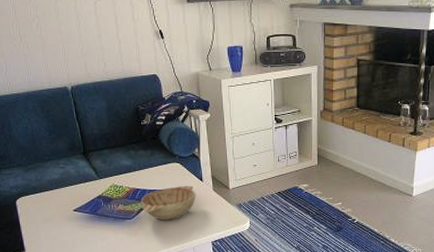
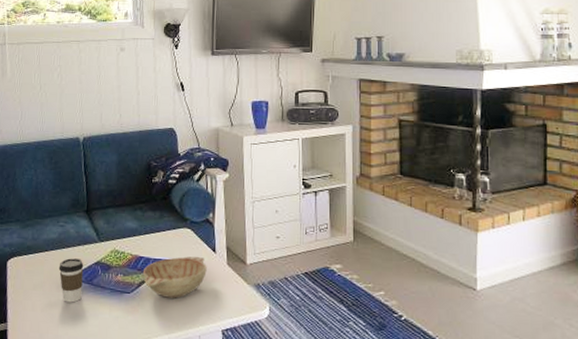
coffee cup: none [64,194,89,231] -> present [58,258,84,303]

